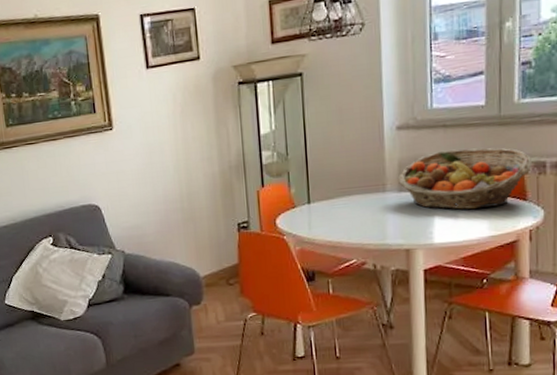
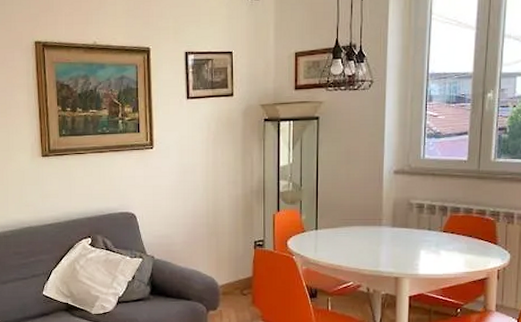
fruit basket: present [398,148,532,210] -> none [393,195,502,248]

